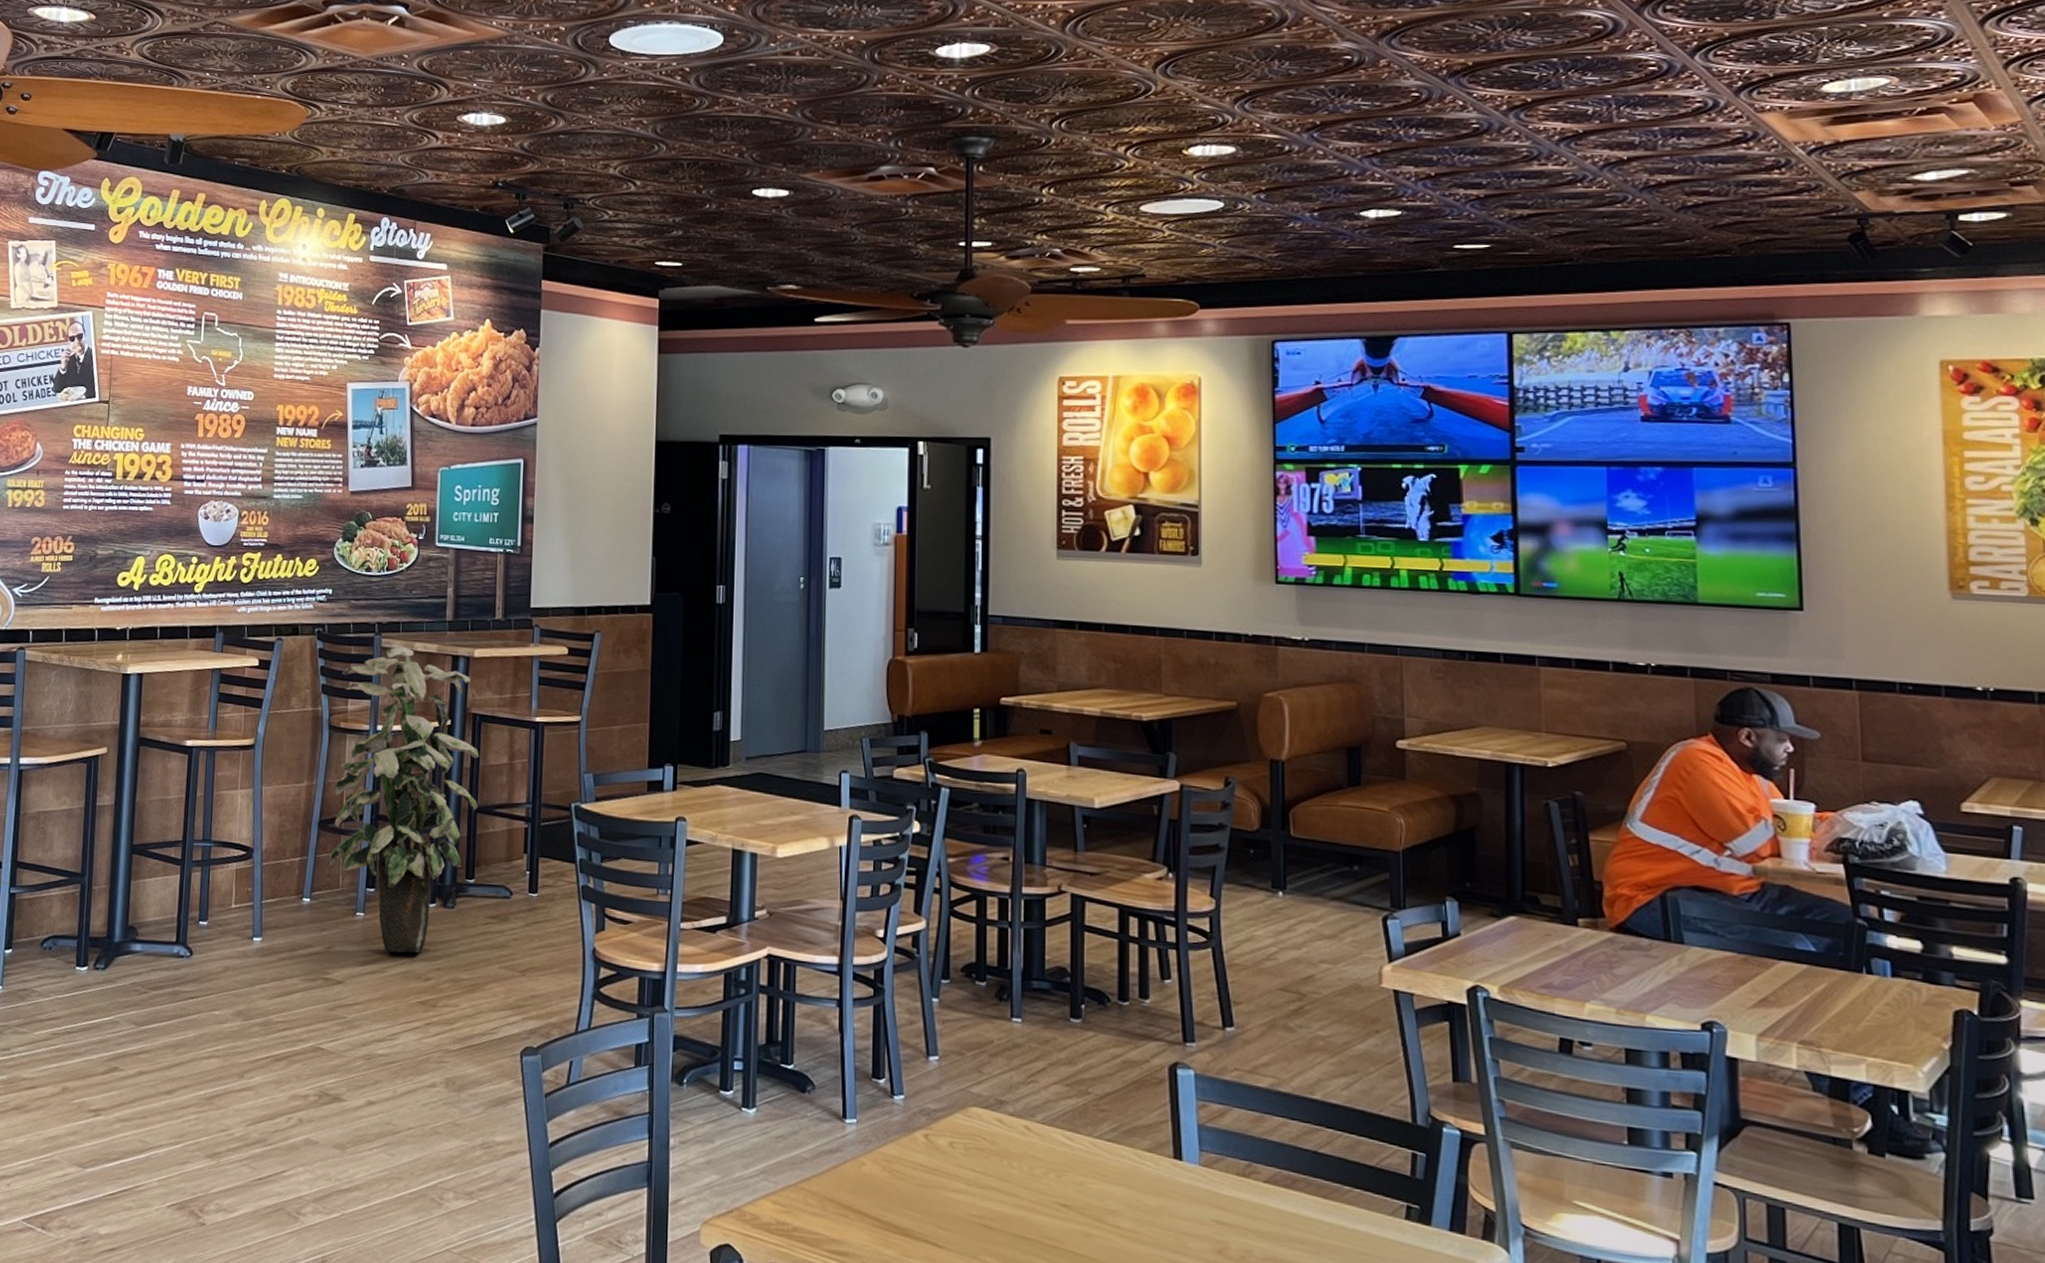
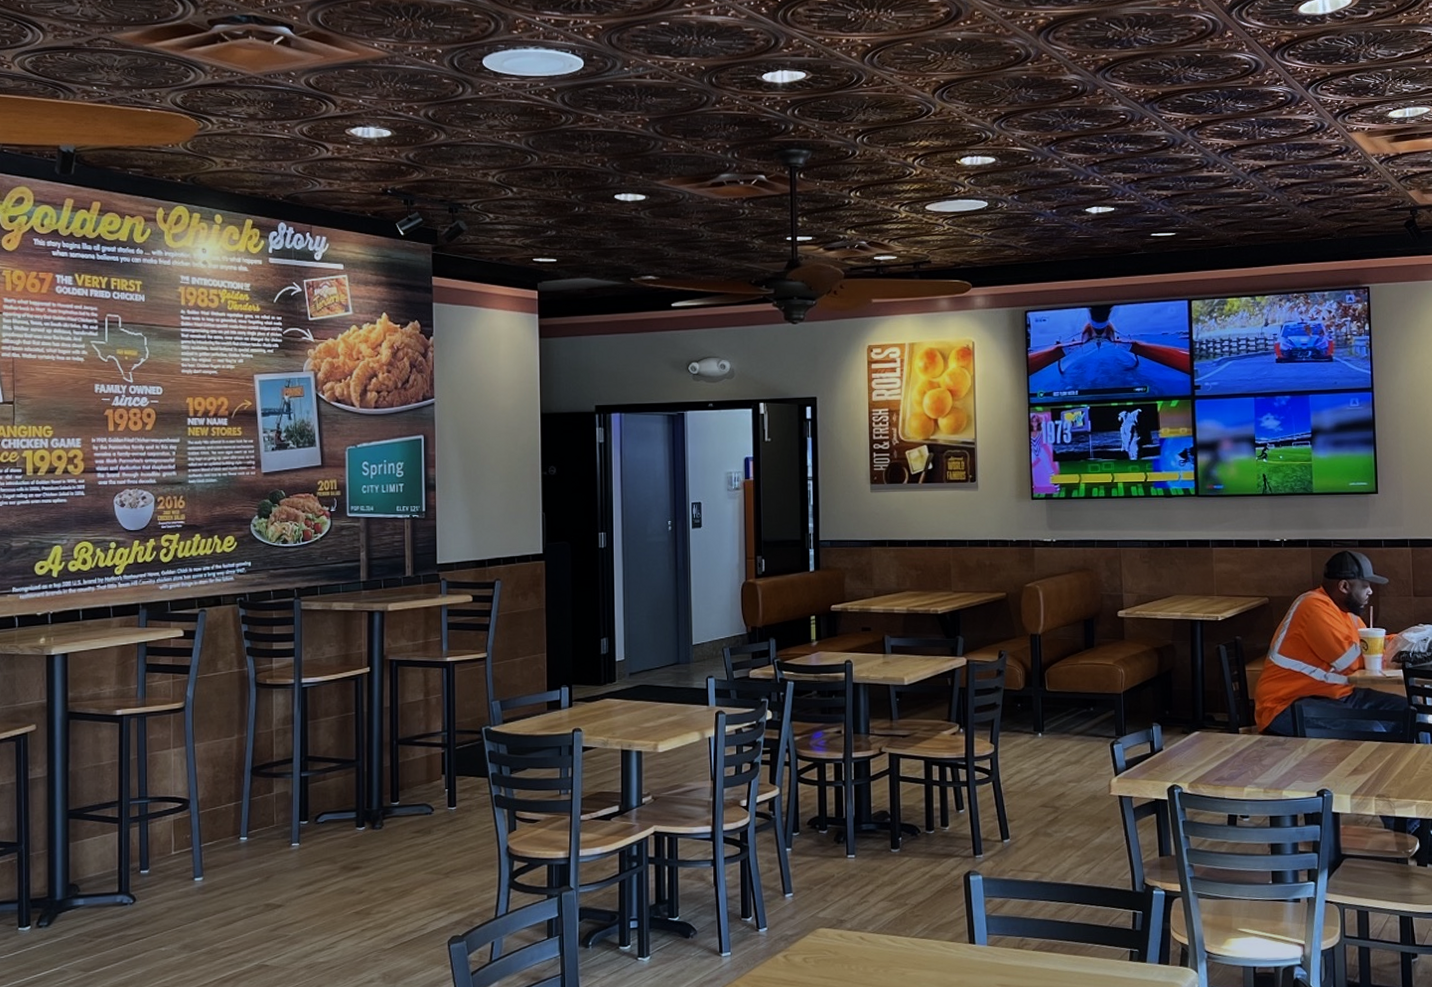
indoor plant: present [328,647,480,953] -> none [262,608,398,874]

